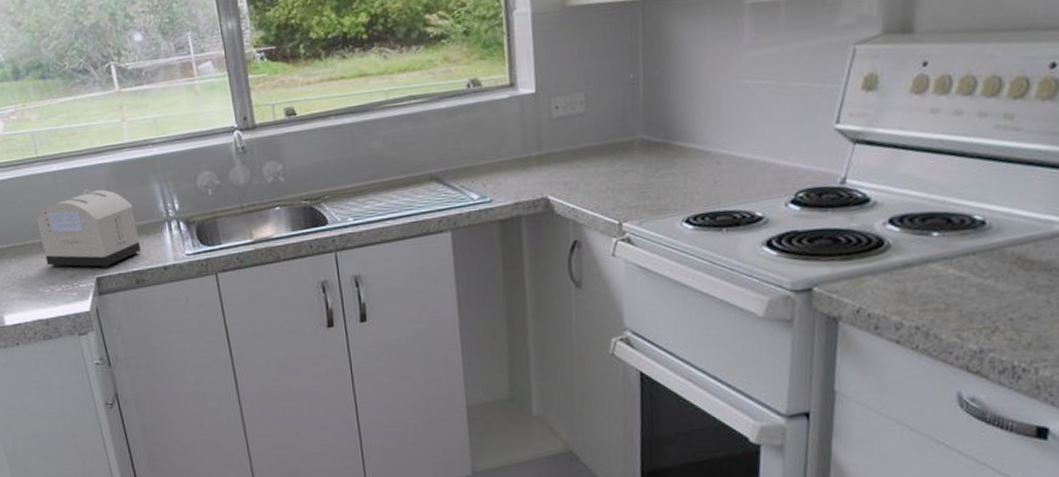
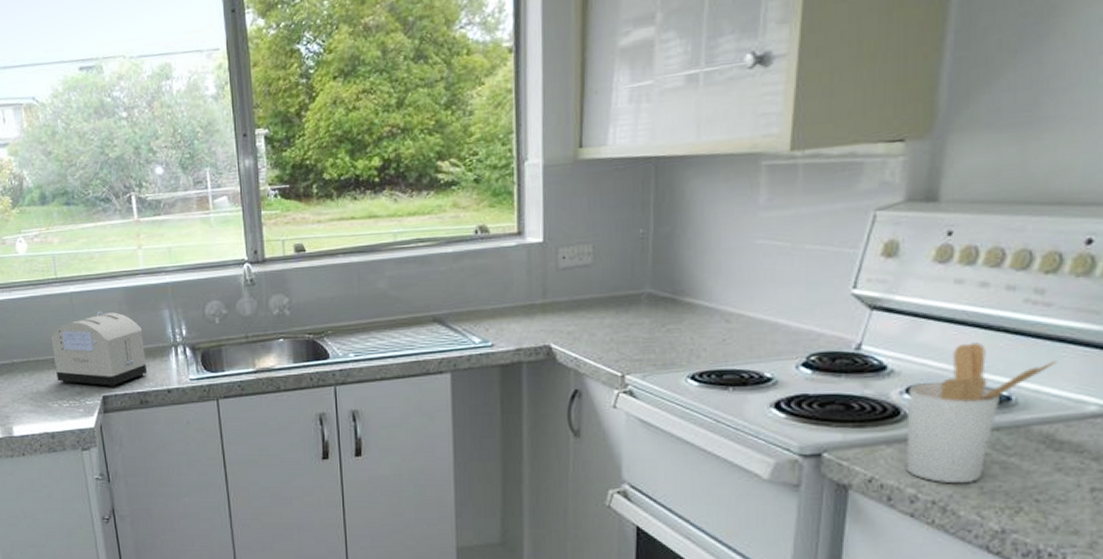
utensil holder: none [889,170,1028,309] -> present [906,342,1059,484]

